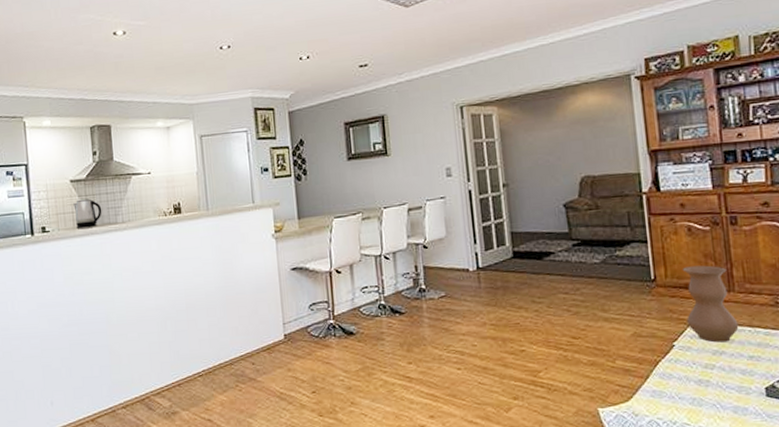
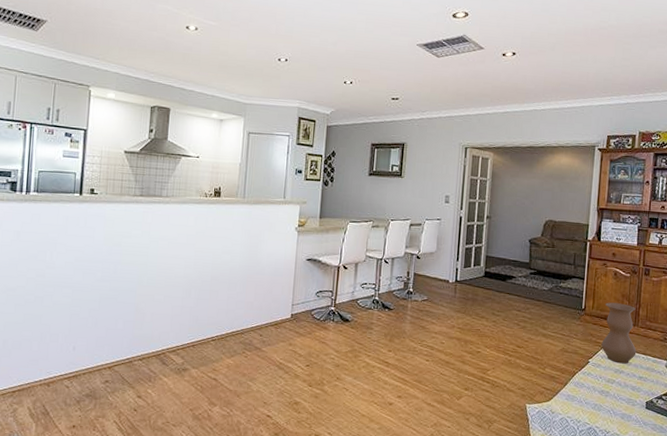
kettle: present [73,198,102,230] -> none [123,169,150,197]

